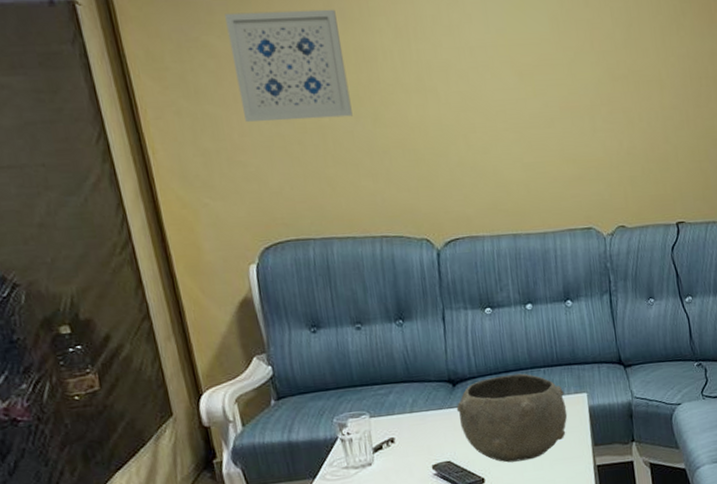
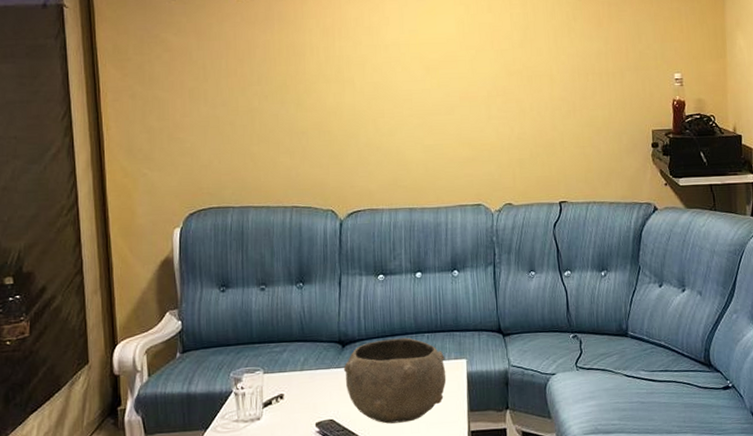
wall art: present [225,9,353,122] -> none [183,12,279,105]

